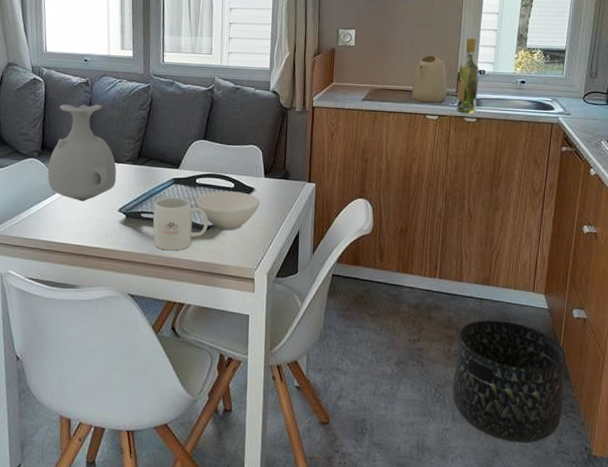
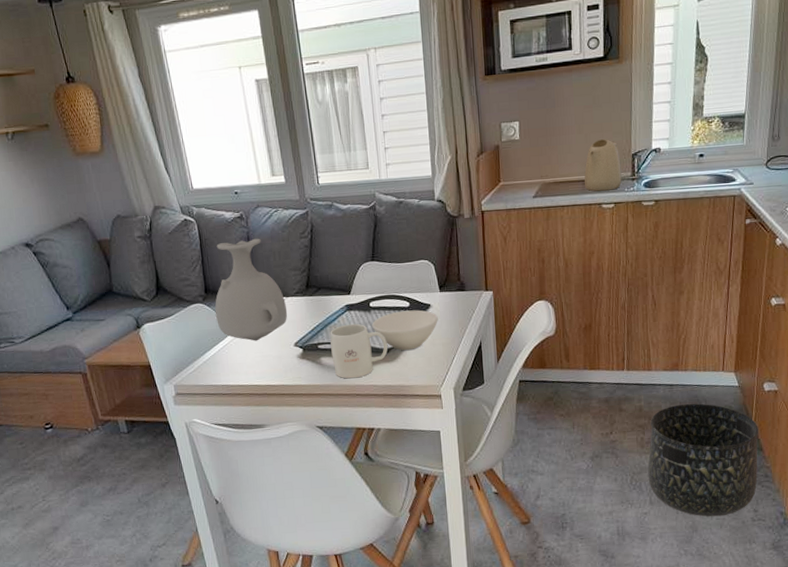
bottle: present [456,38,479,114] -> none [632,114,655,198]

